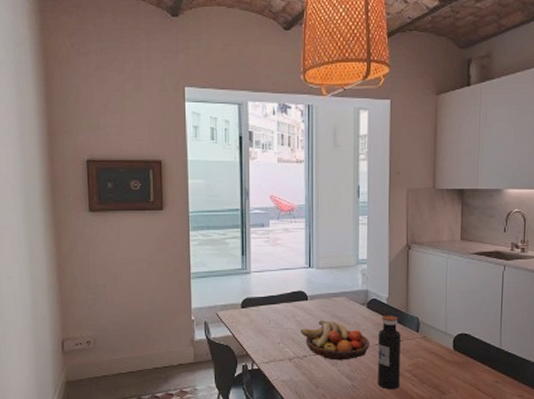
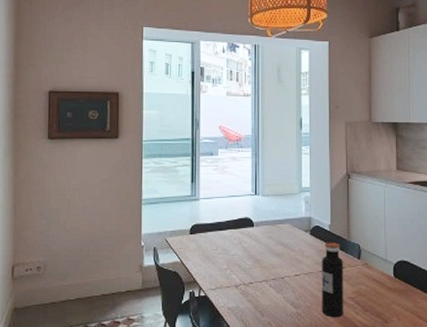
fruit bowl: present [300,320,369,361] -> none [246,247,313,287]

